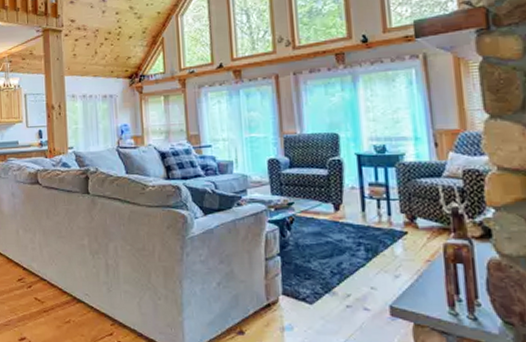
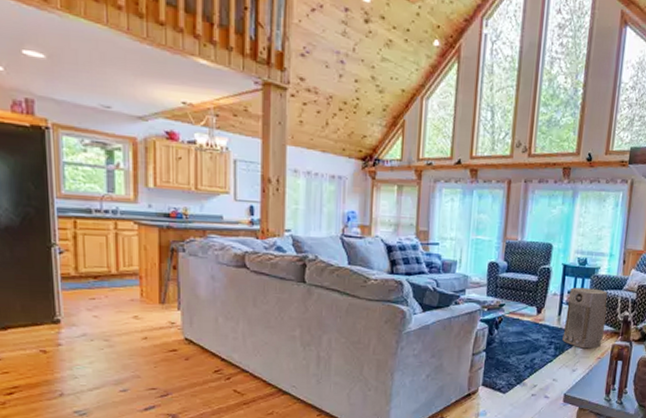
air purifier: none [371,178,428,250] -> present [562,287,607,349]

